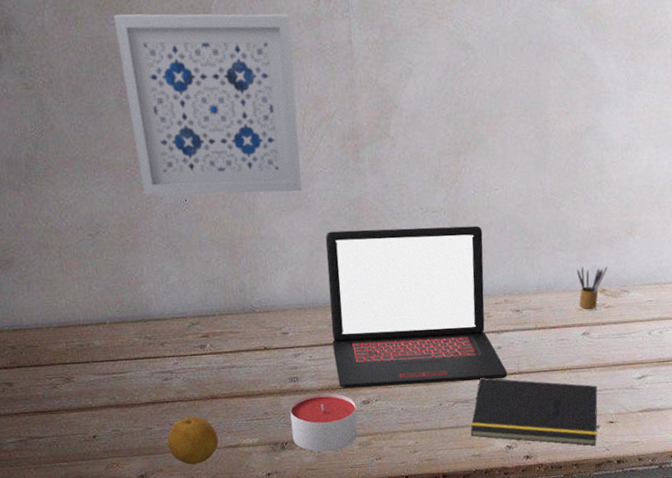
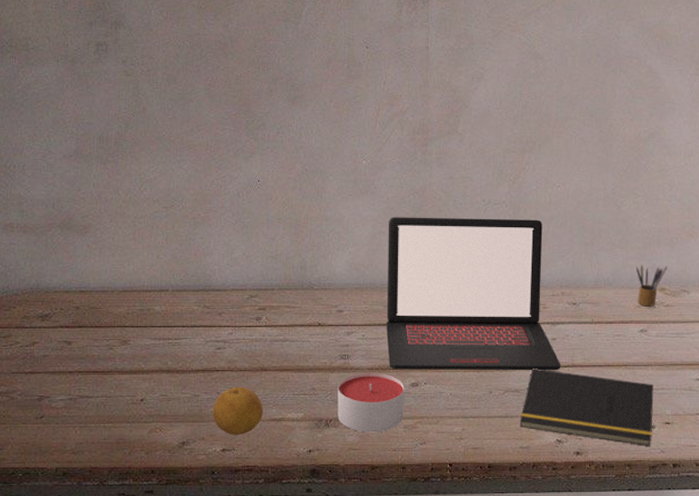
wall art: present [113,14,302,195] -> none [213,15,372,179]

